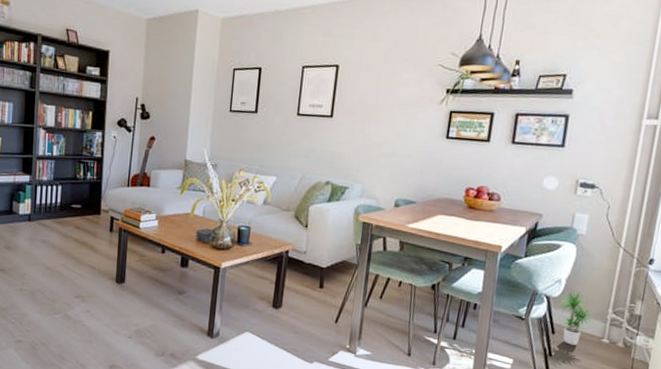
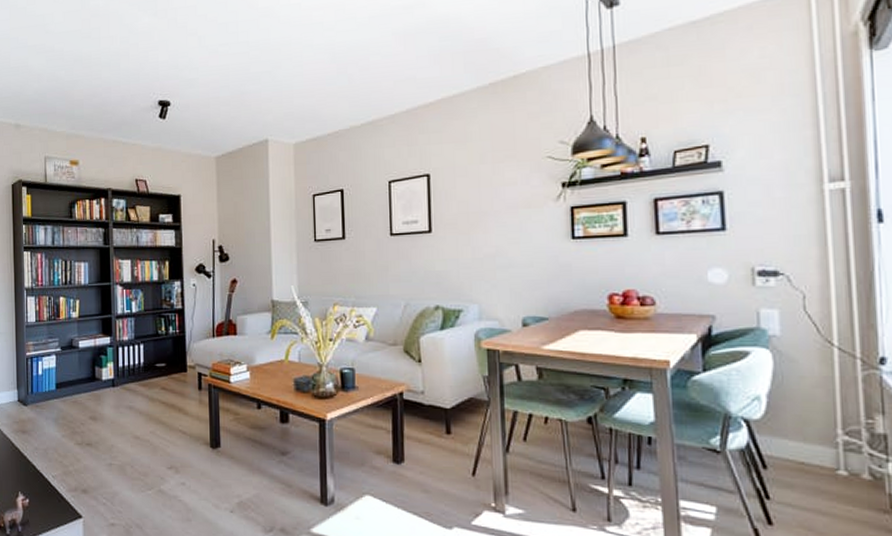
potted plant: present [557,290,595,346] -> none [762,408,821,482]

